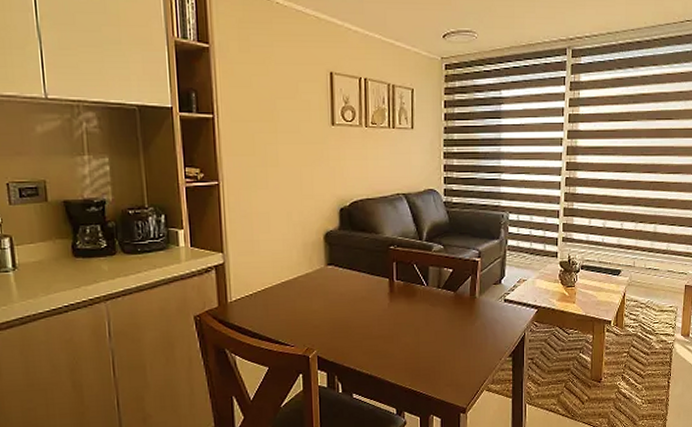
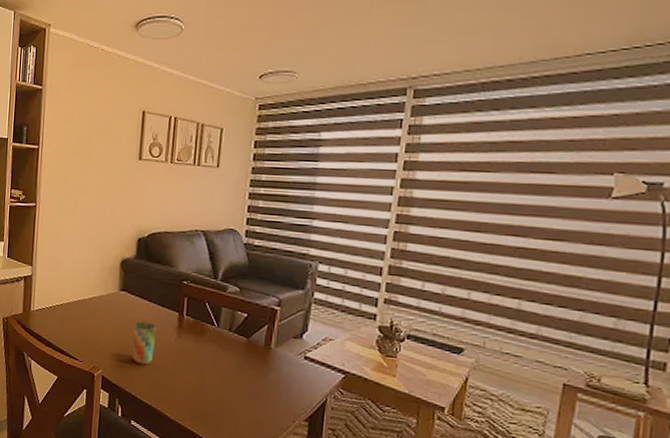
cup: none [345,292,369,337] -> present [132,321,157,365]

